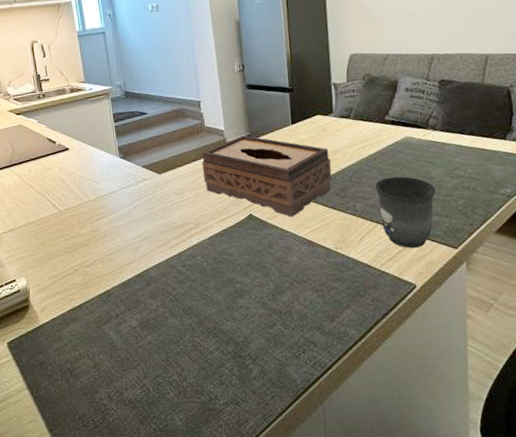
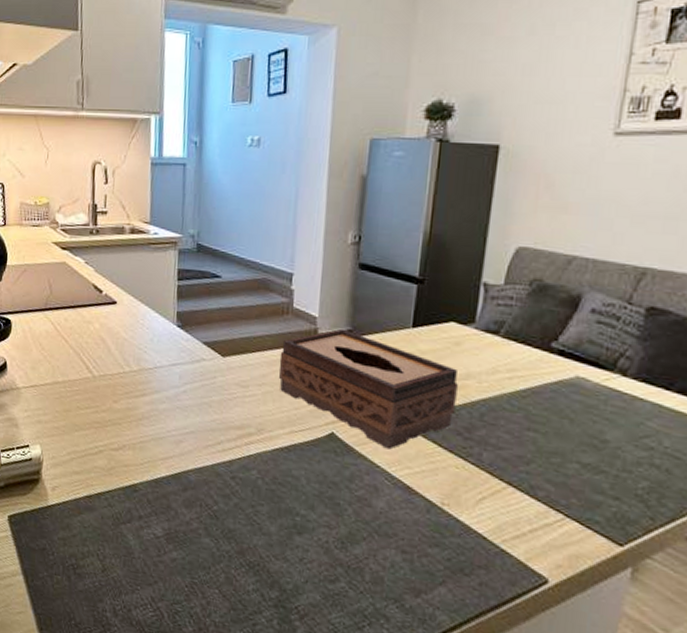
mug: present [375,176,436,248] -> none [515,426,607,532]

